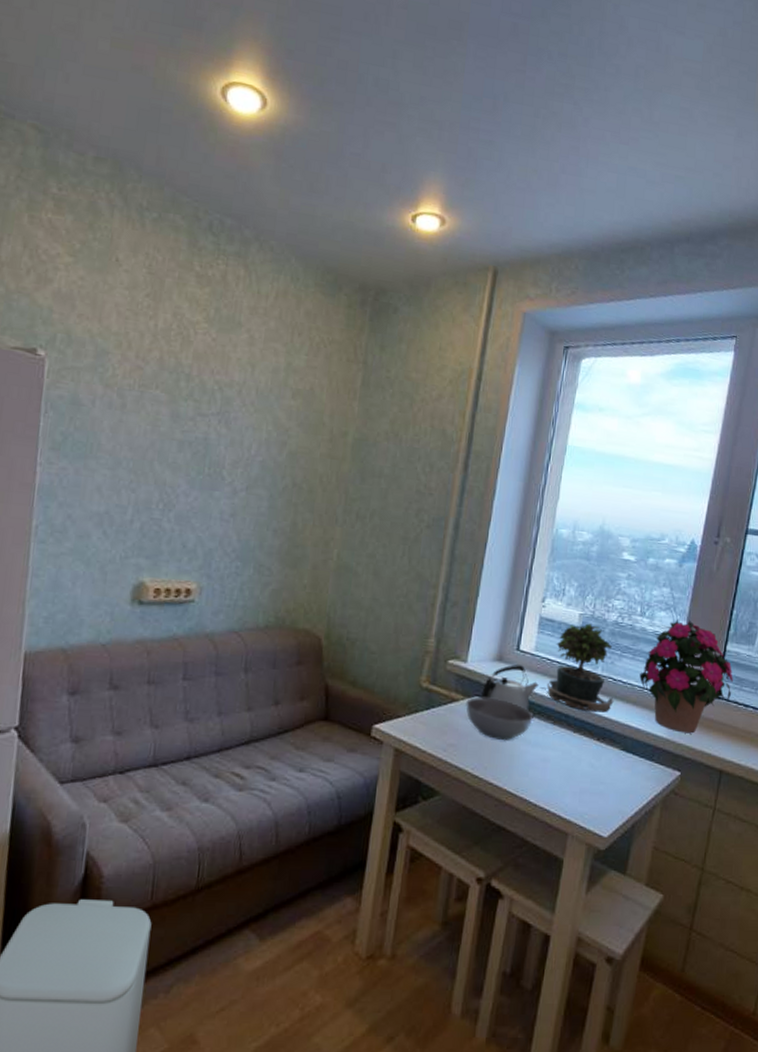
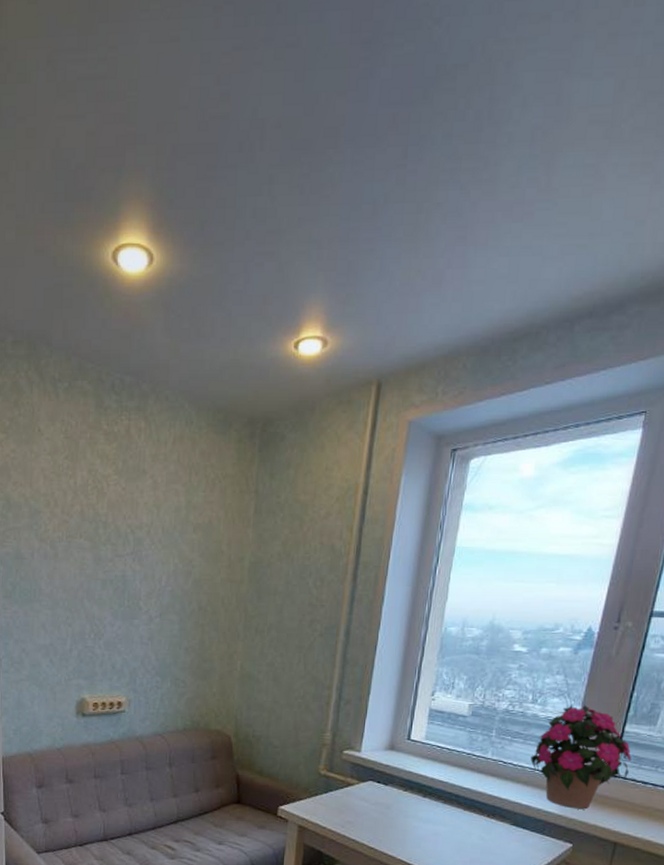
bowl: present [466,697,534,741] -> none [361,781,425,819]
kettle: present [481,664,539,711] -> none [375,752,429,792]
potted plant: present [526,623,614,712] -> none [417,713,504,792]

